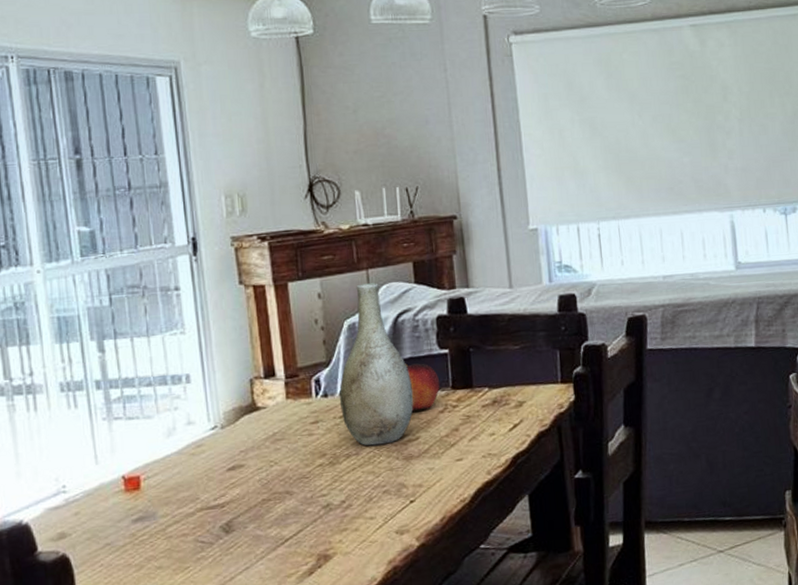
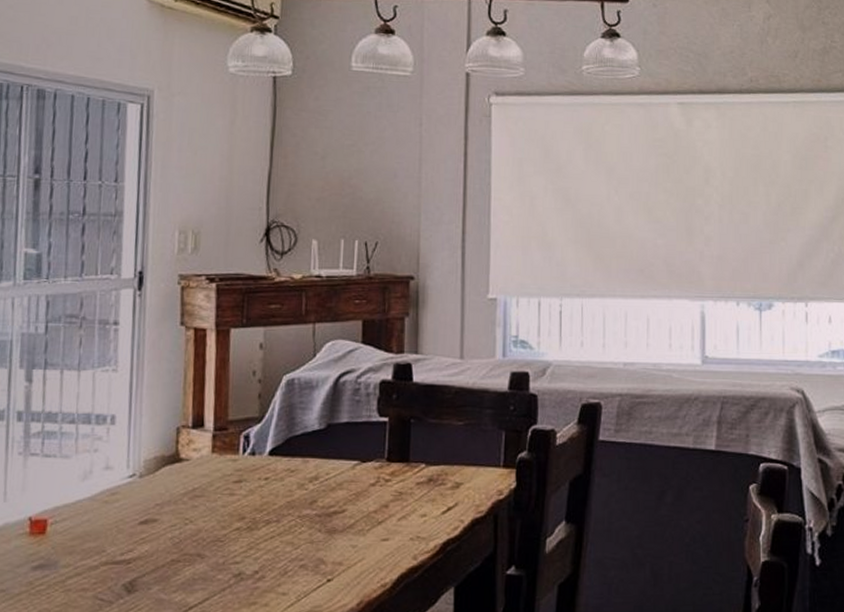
vase: present [339,283,414,446] -> none [266,338,345,514]
fruit: present [405,363,441,412] -> none [341,428,375,481]

